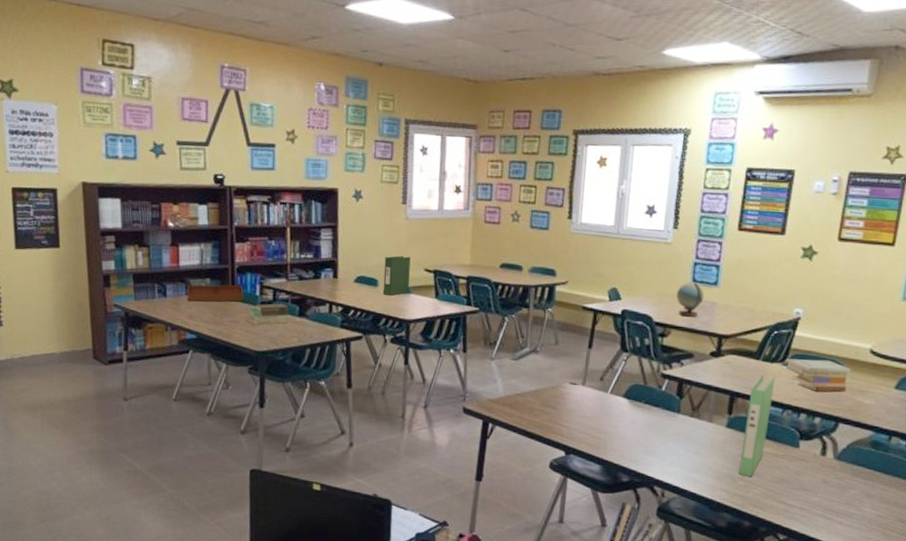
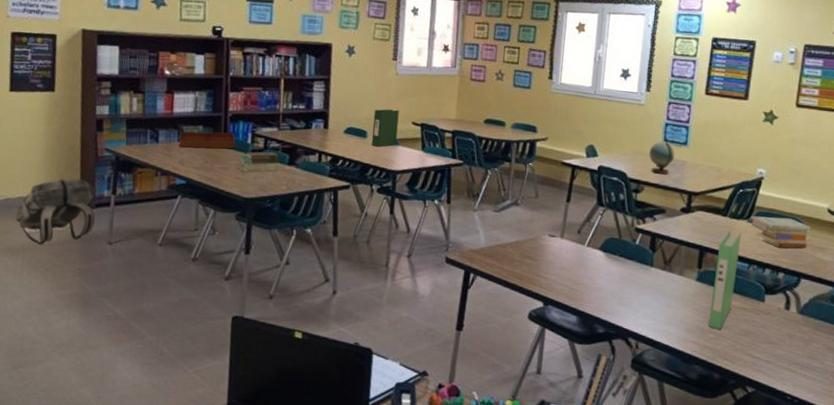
backpack: none [31,335,109,402] -> present [15,178,96,245]

